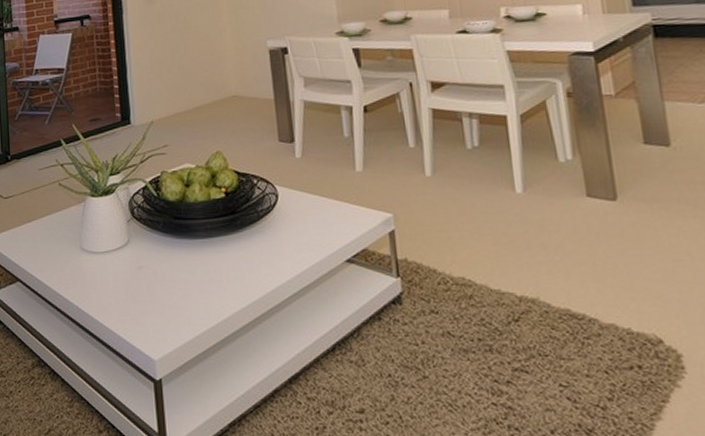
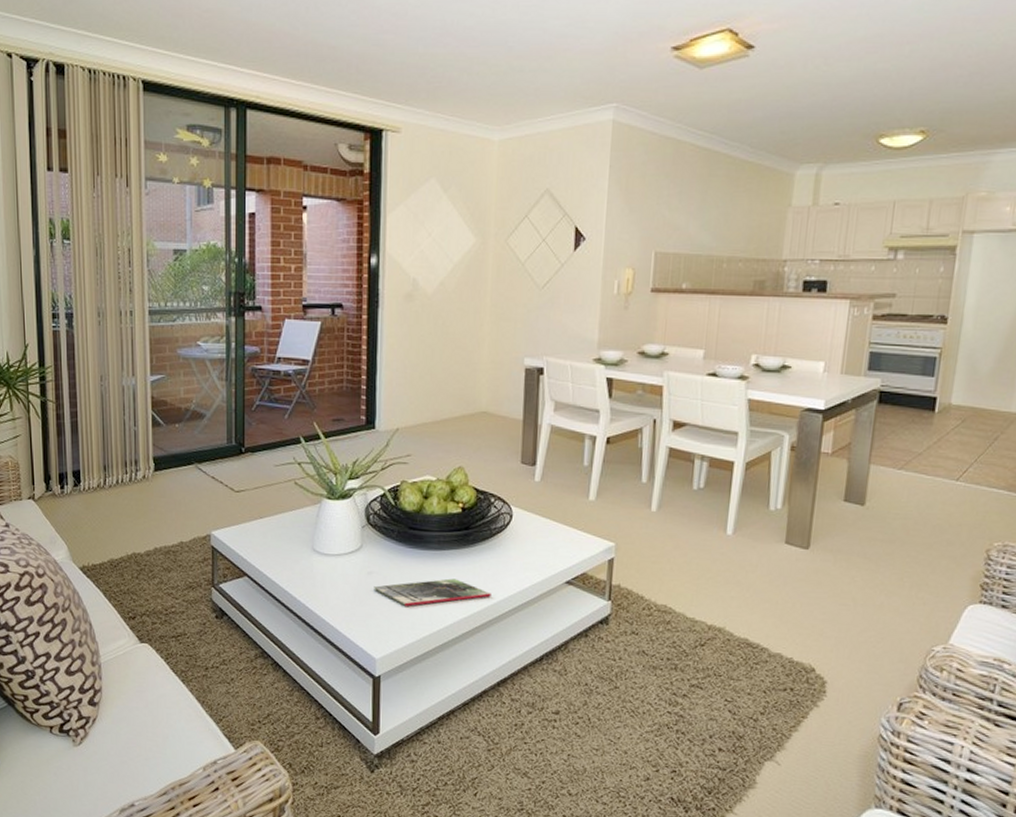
magazine: none [145,267,268,300] -> present [374,578,491,606]

